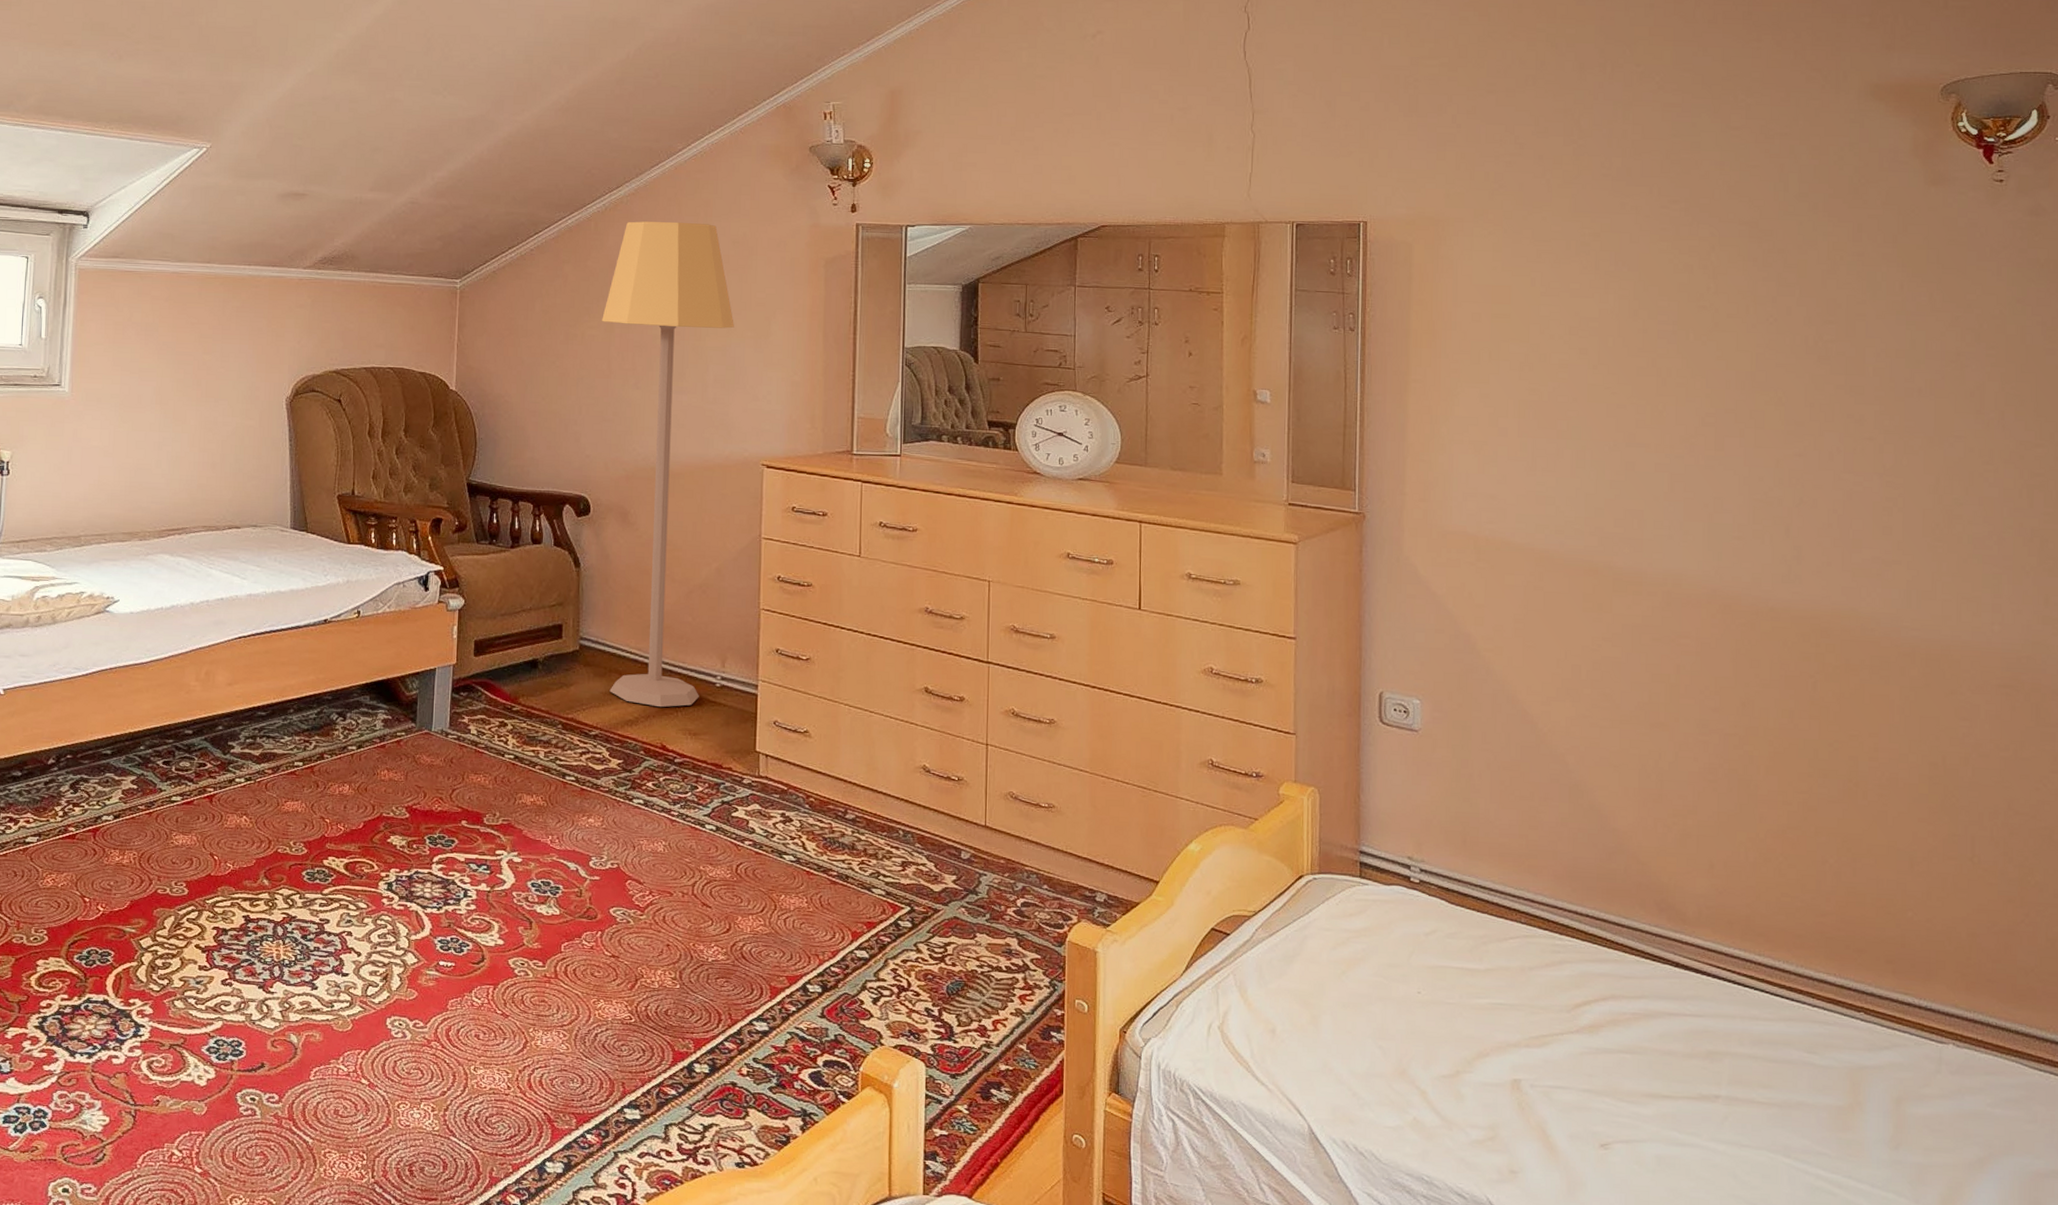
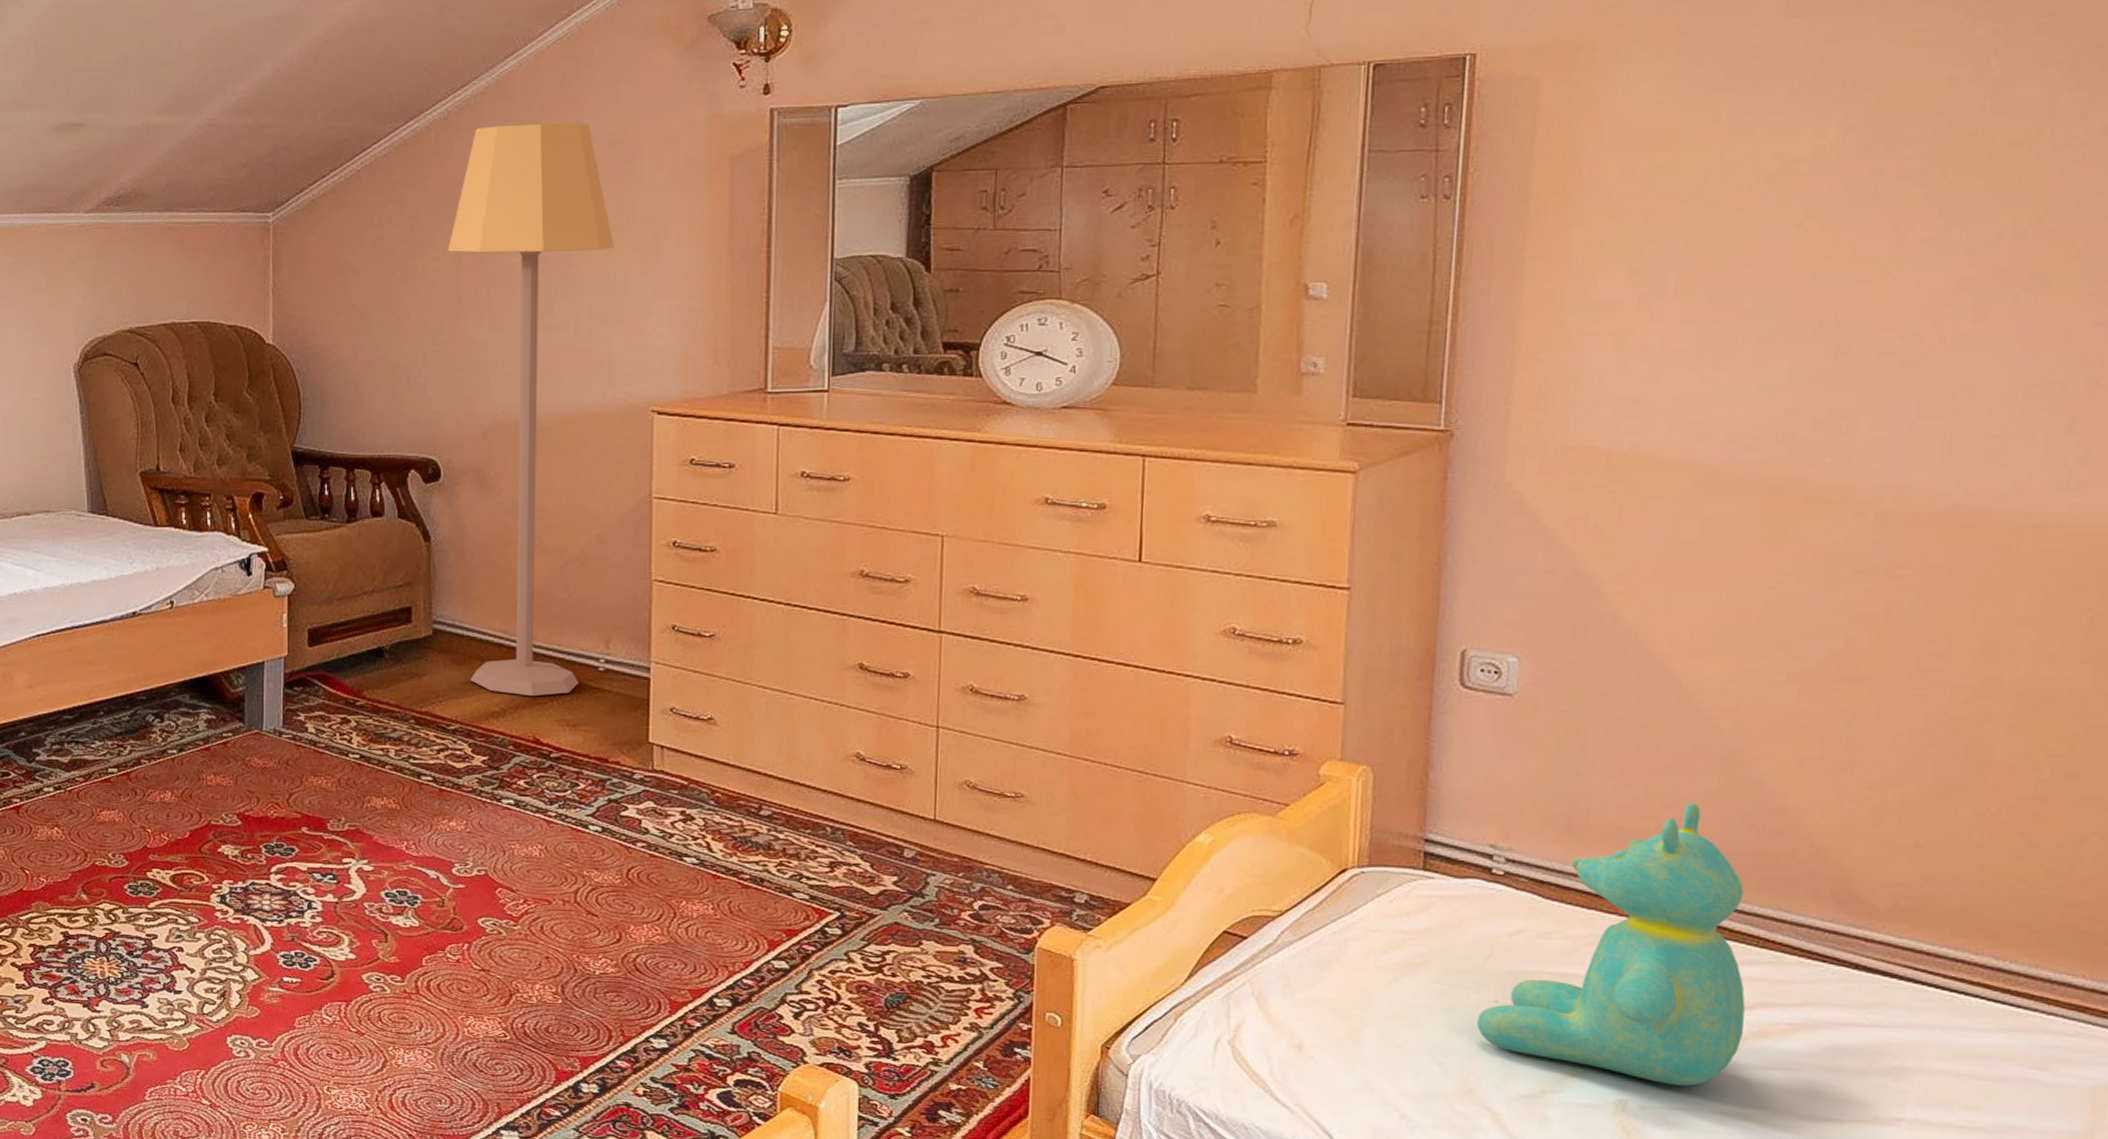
teddy bear: none [1406,824,1601,1068] -> present [1477,802,1745,1086]

